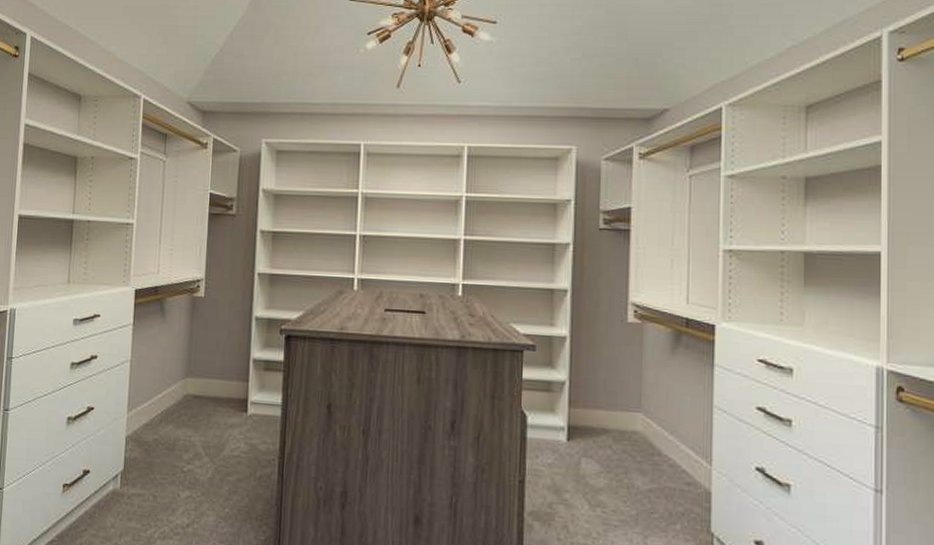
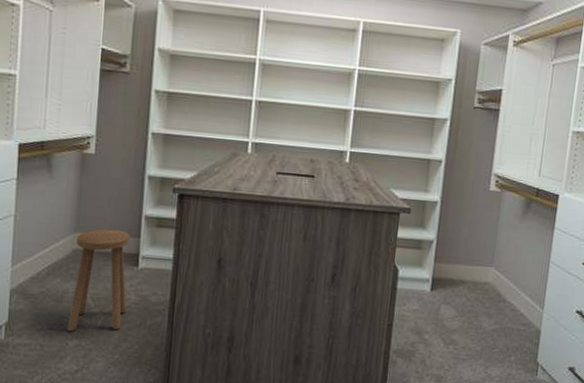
stool: none [179,373,239,483] -> present [67,229,130,332]

